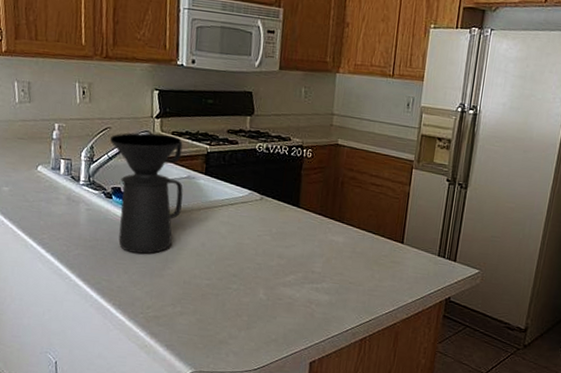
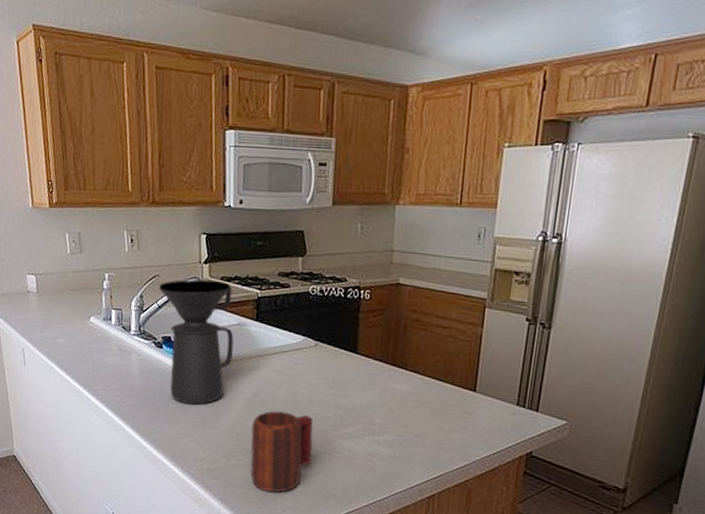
mug: none [196,260,257,338] -> present [250,410,313,493]

